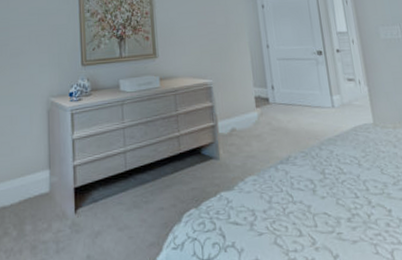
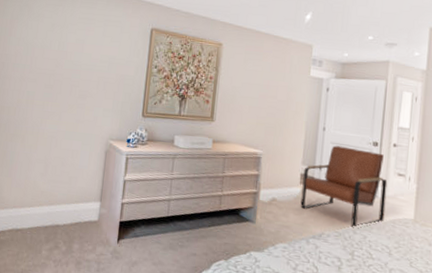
armchair: none [256,60,346,145] -> present [300,145,388,229]

